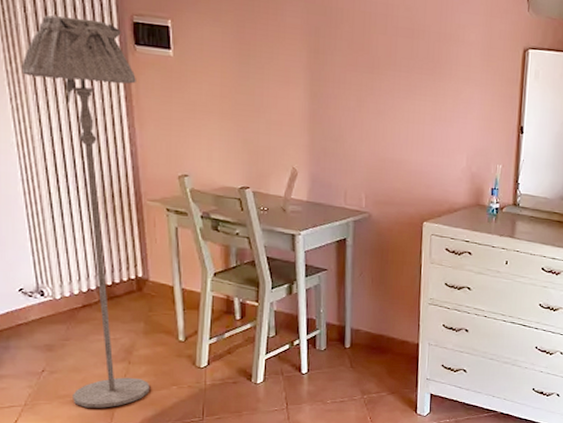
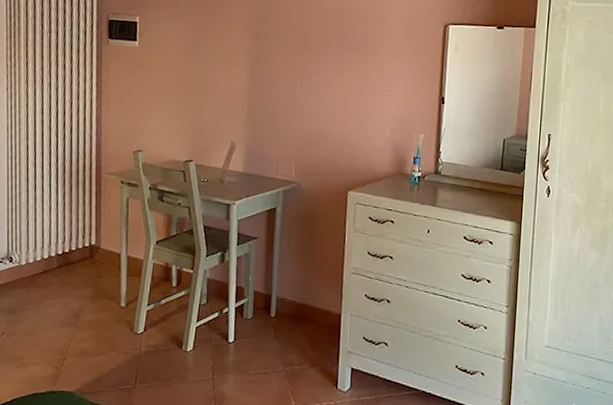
floor lamp: present [21,15,150,408] -> none [18,18,107,372]

